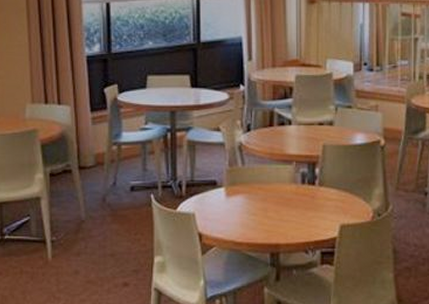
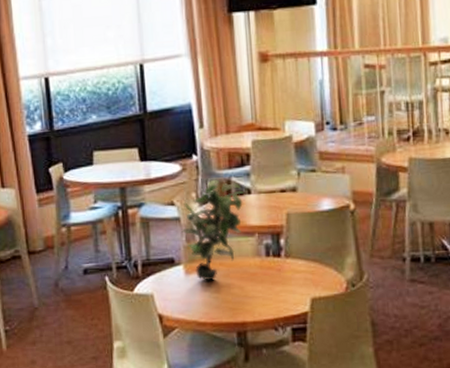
potted plant: none [225,109,286,204] -> present [181,179,245,281]

